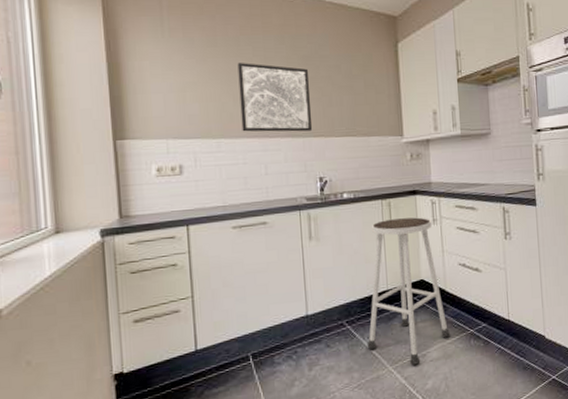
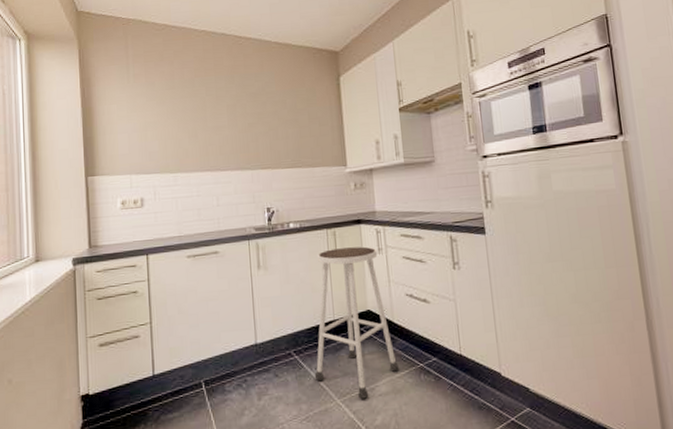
wall art: present [237,63,313,132] -> none [192,102,260,166]

